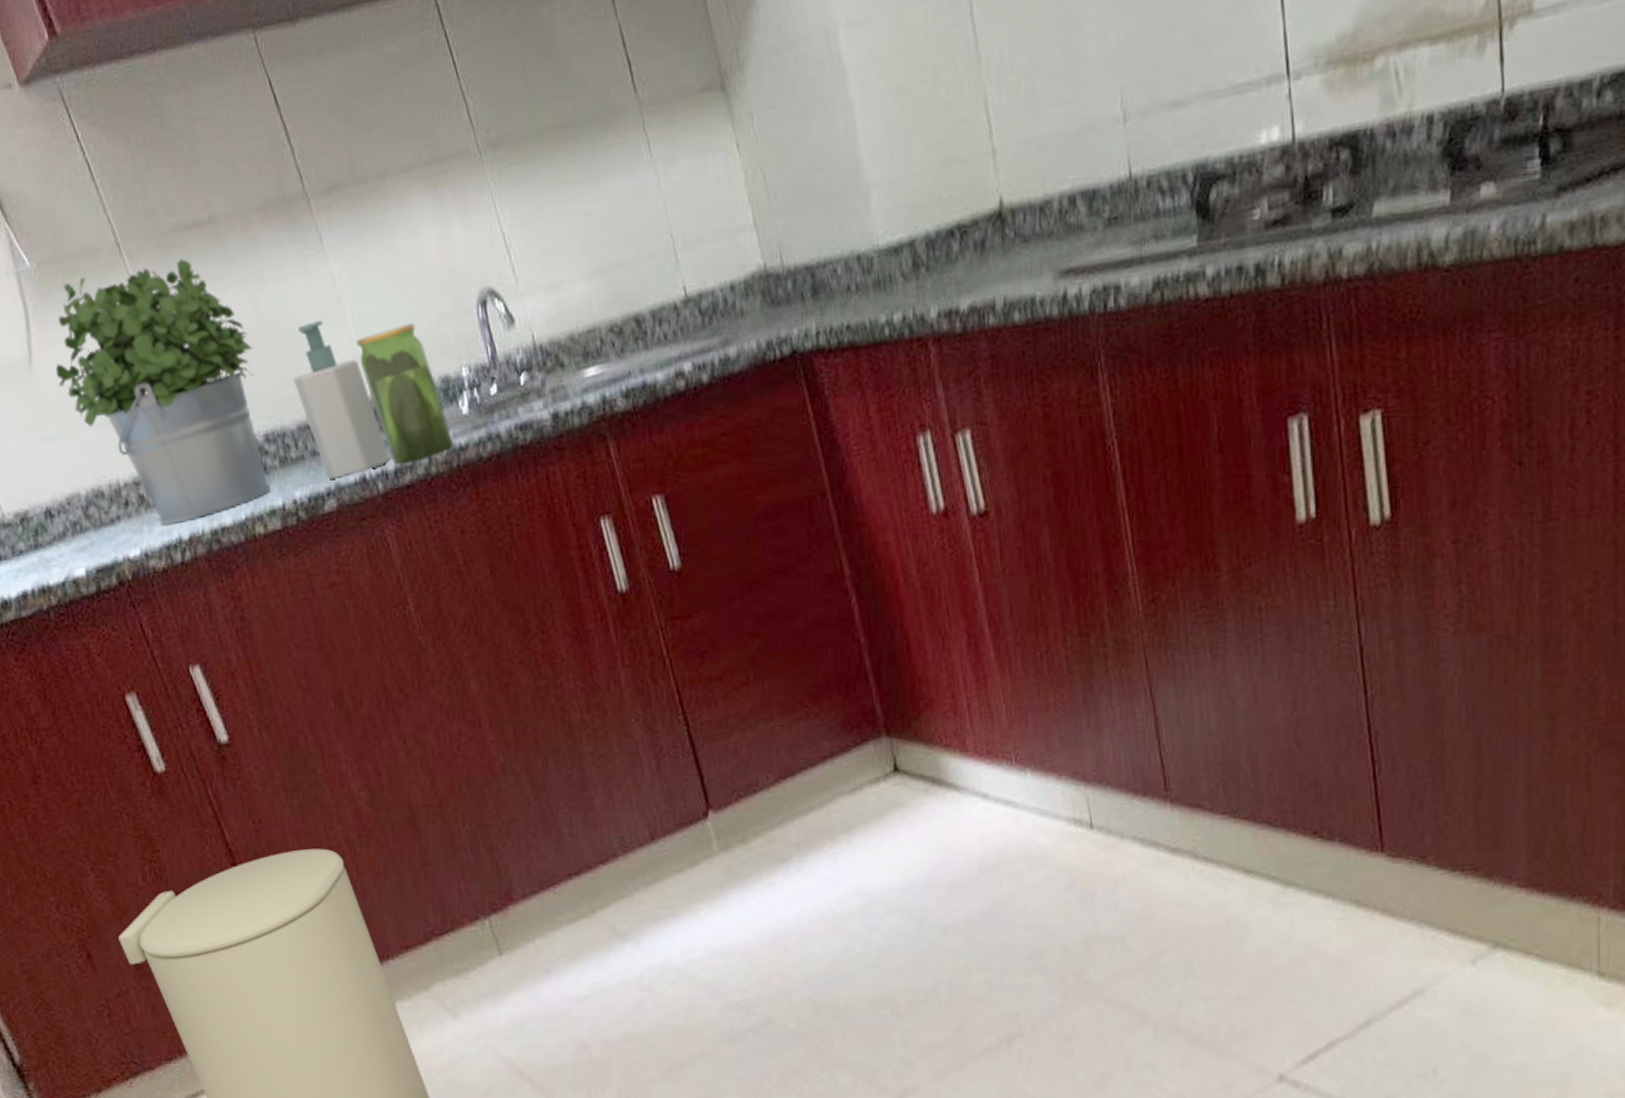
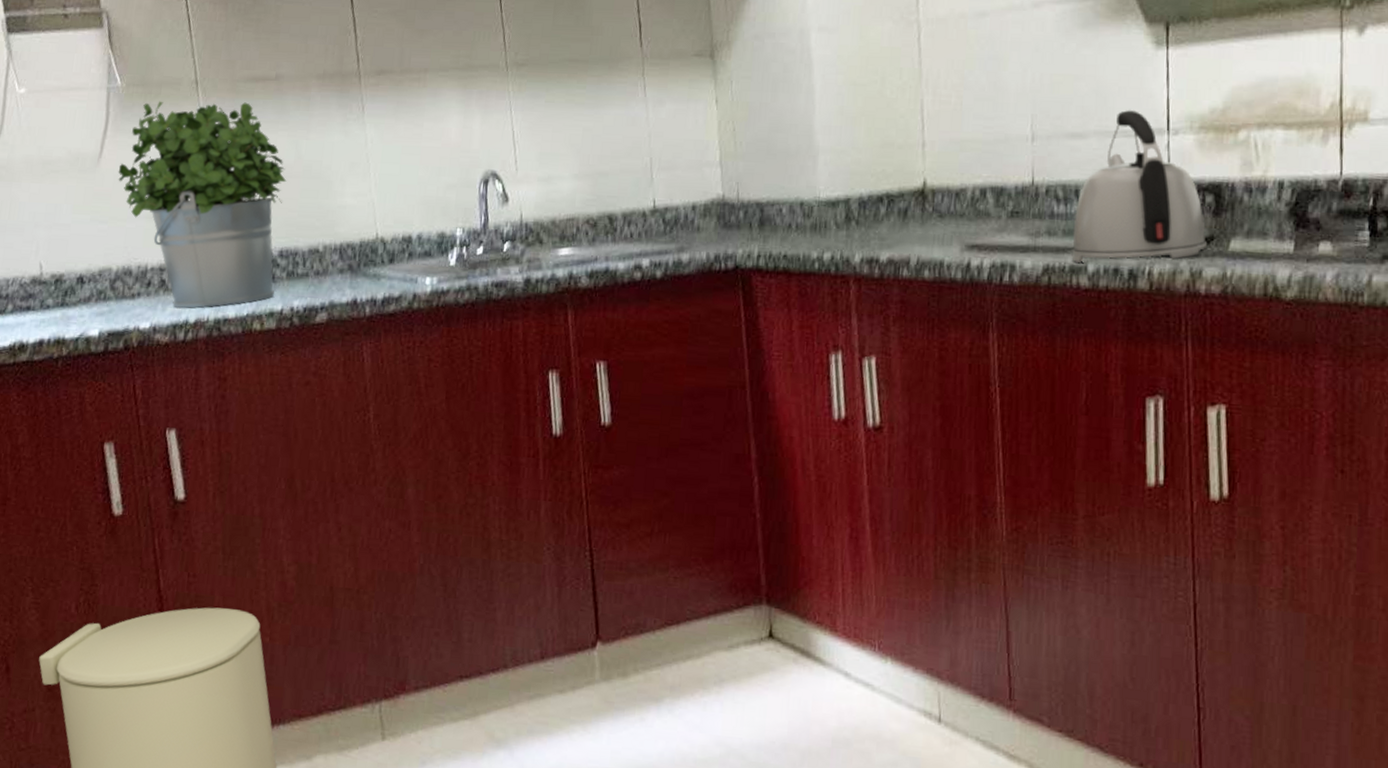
soap bottle: present [293,321,390,480] -> none [314,170,381,298]
jar: present [356,322,455,466] -> none [373,185,438,297]
kettle: none [1184,56,1347,268] -> present [1071,110,1208,262]

